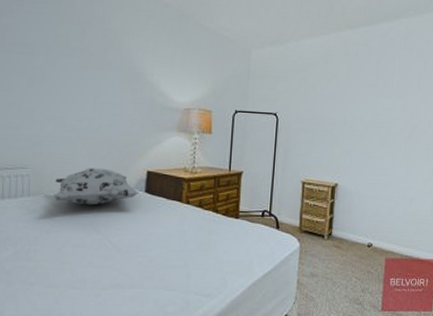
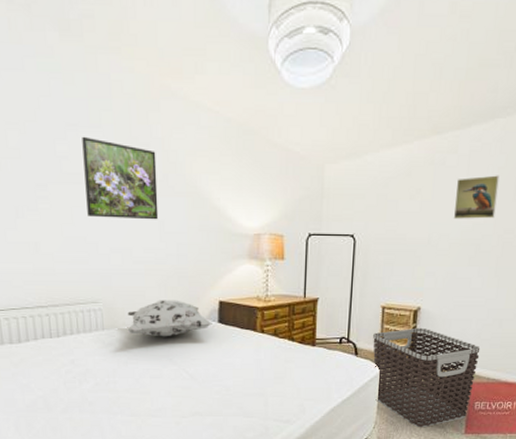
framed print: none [25,11,96,91] -> present [82,136,159,220]
clothes hamper: none [293,203,394,304] -> present [373,327,480,428]
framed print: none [367,66,405,105] -> present [454,175,500,219]

